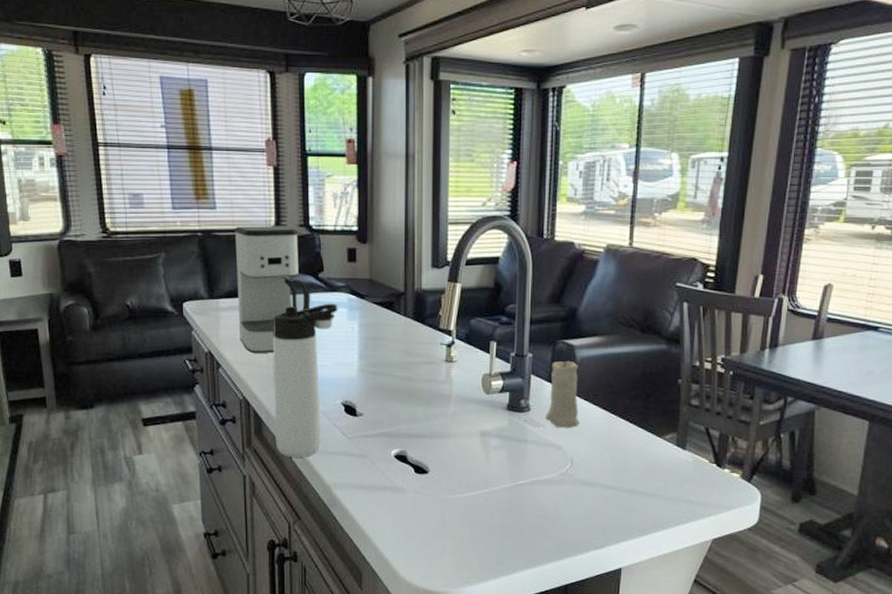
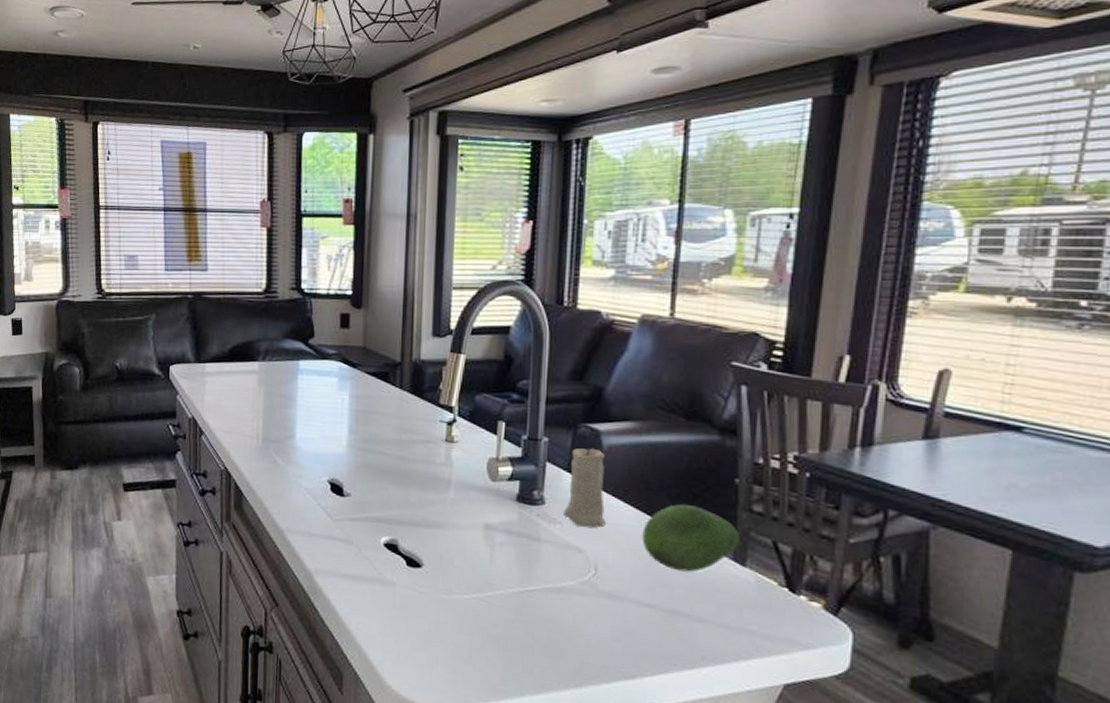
coffee maker: present [234,226,310,353] -> none [223,288,299,422]
thermos bottle: present [273,303,338,457] -> none [255,371,328,538]
fruit: none [608,402,682,458] -> present [642,504,741,572]

